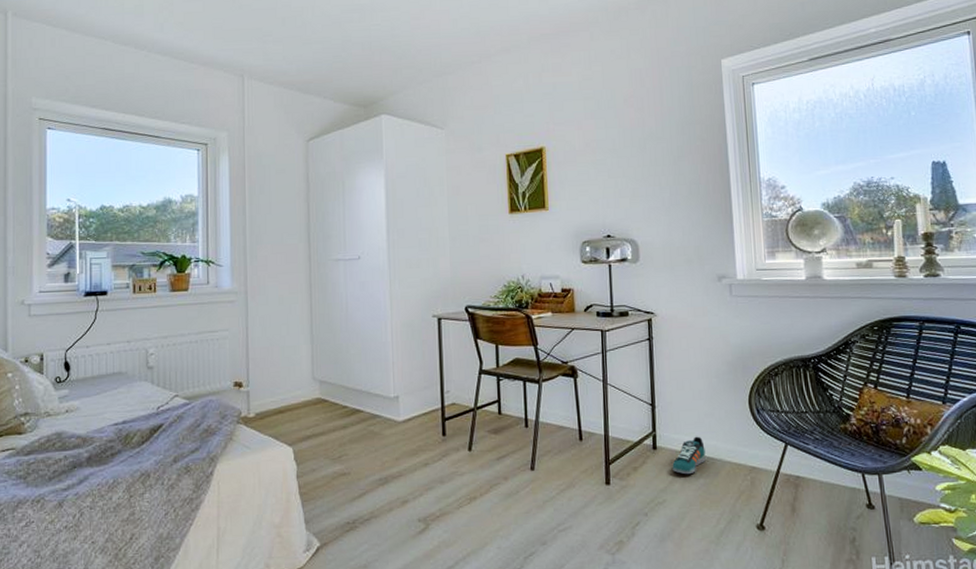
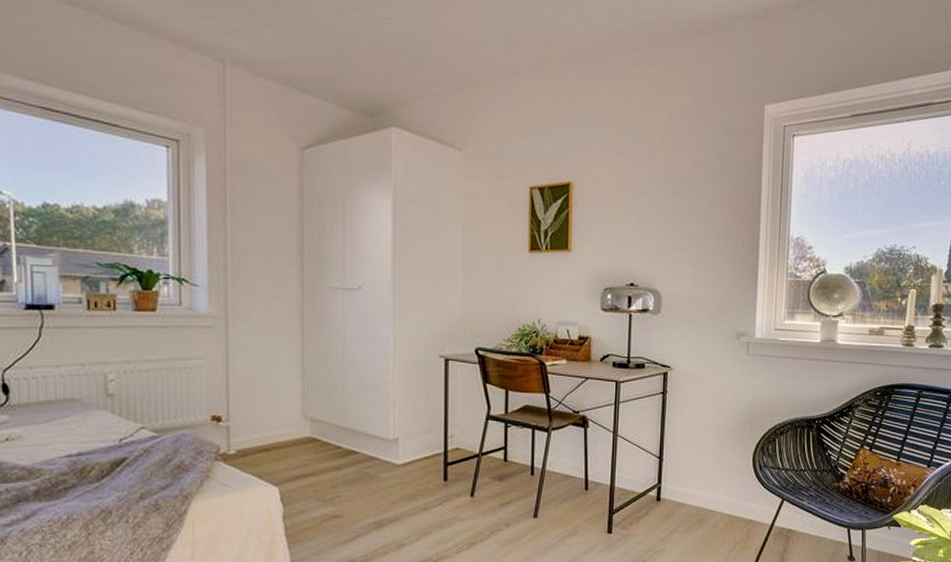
sneaker: present [672,436,706,475] -> none [674,489,707,526]

